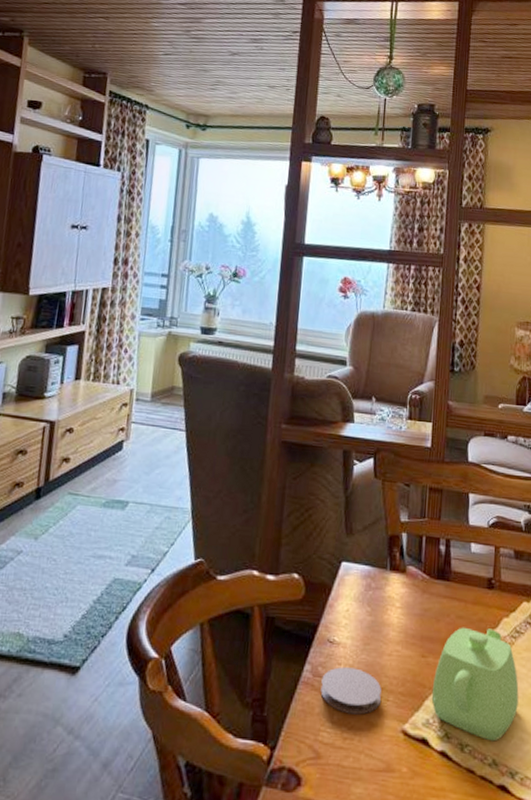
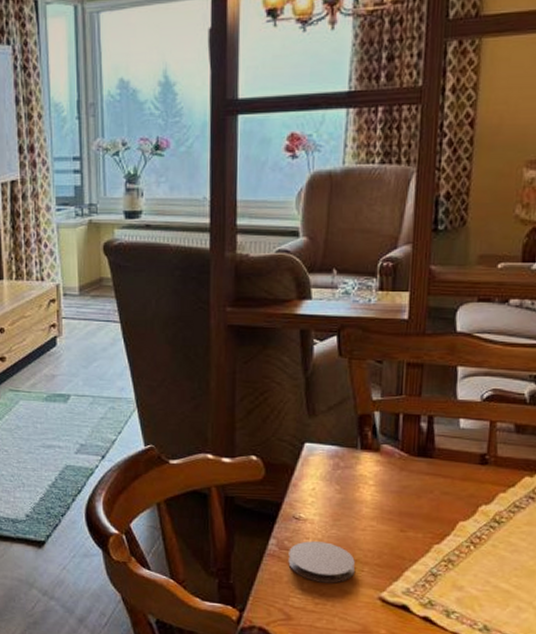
teapot: present [431,627,519,742] -> none [412,503,517,609]

